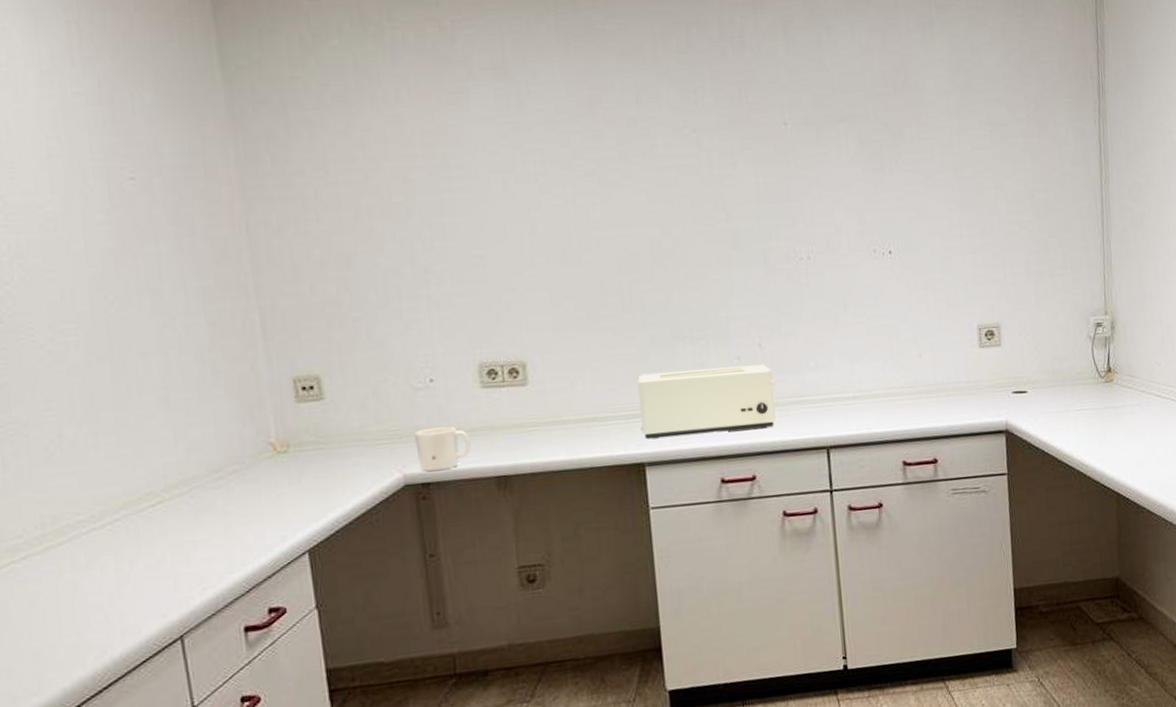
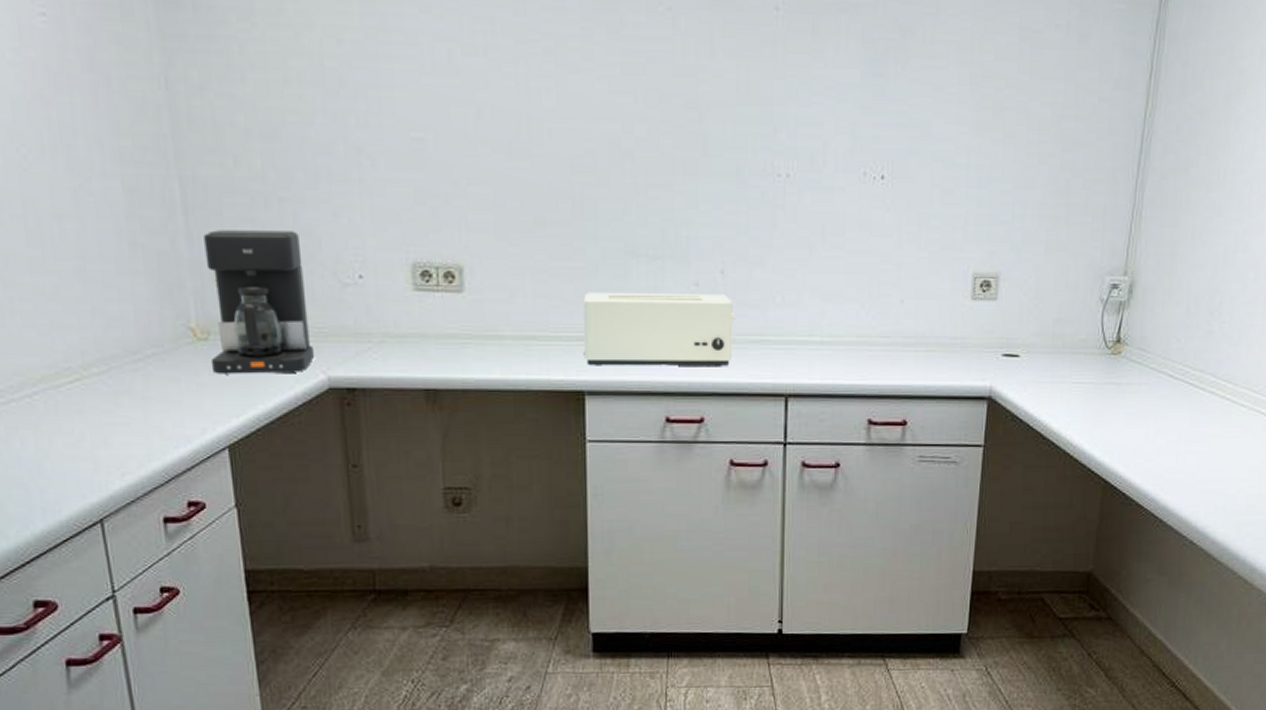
coffee maker: none [283,346,390,484] -> present [204,230,314,374]
mug: present [414,426,471,471] -> none [341,329,400,375]

